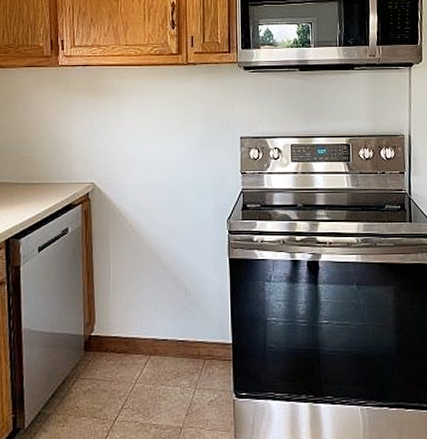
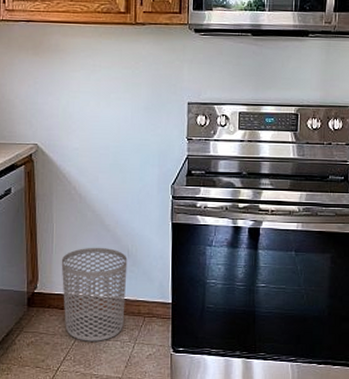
waste bin: none [118,285,185,388] -> present [61,247,128,341]

